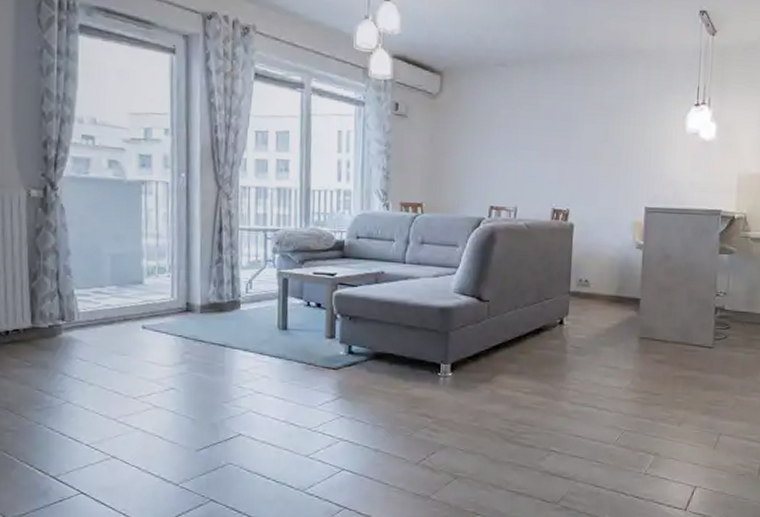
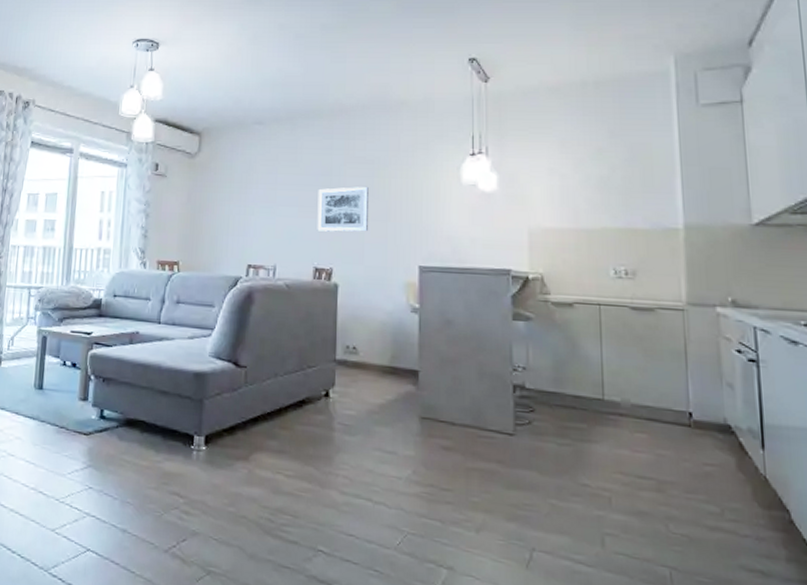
wall art: none [555,132,604,176] -> present [317,186,369,232]

